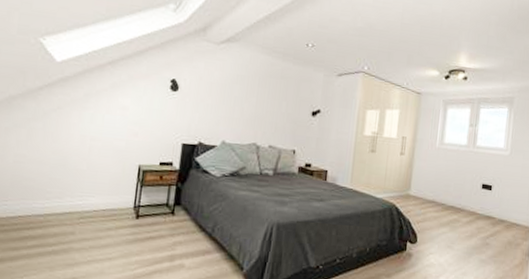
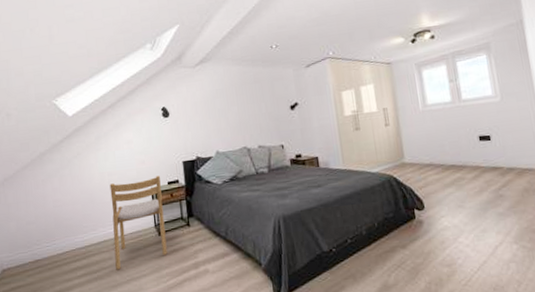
chair: none [77,150,152,248] -> present [109,175,167,270]

